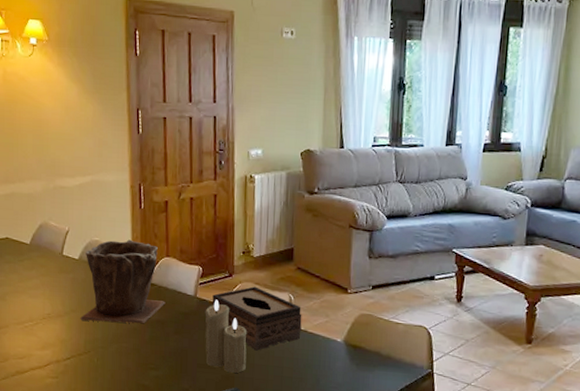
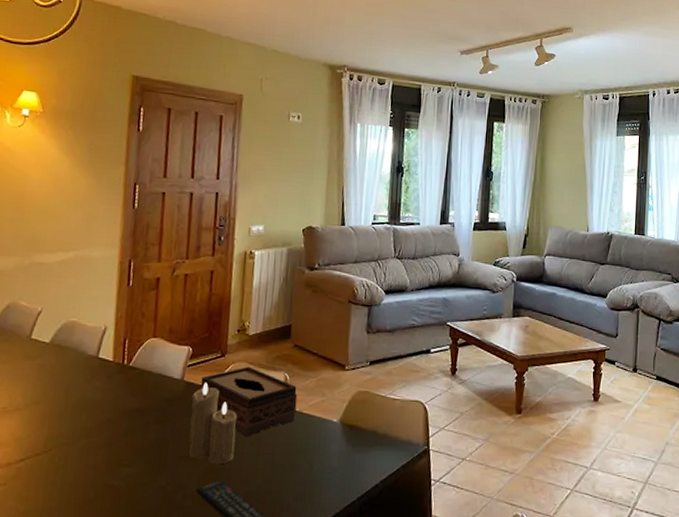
plant pot: present [80,239,166,324] -> none [43,319,148,414]

